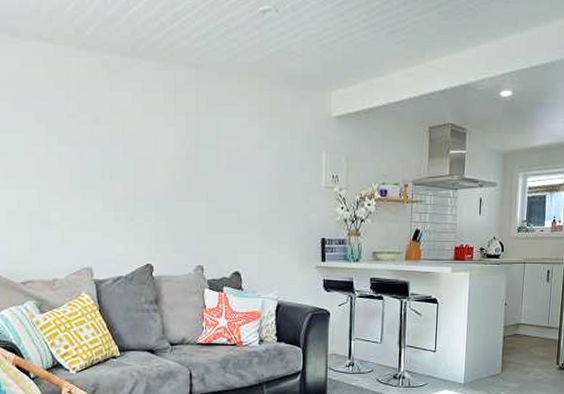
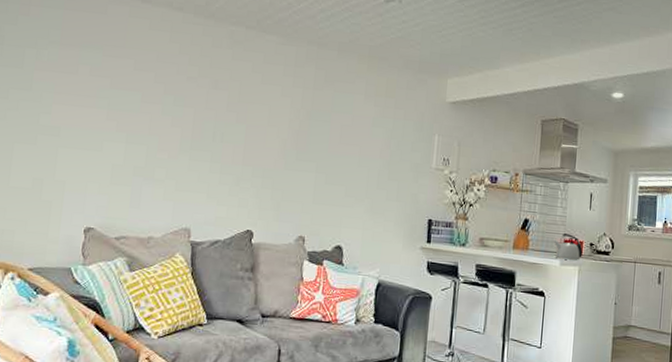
kettle: none [445,240,473,267] -> present [554,232,583,261]

